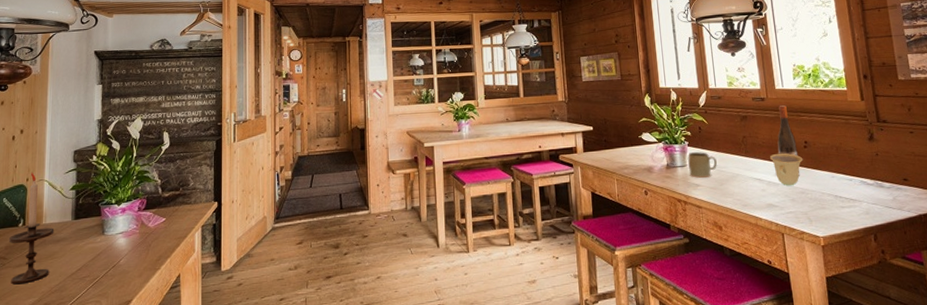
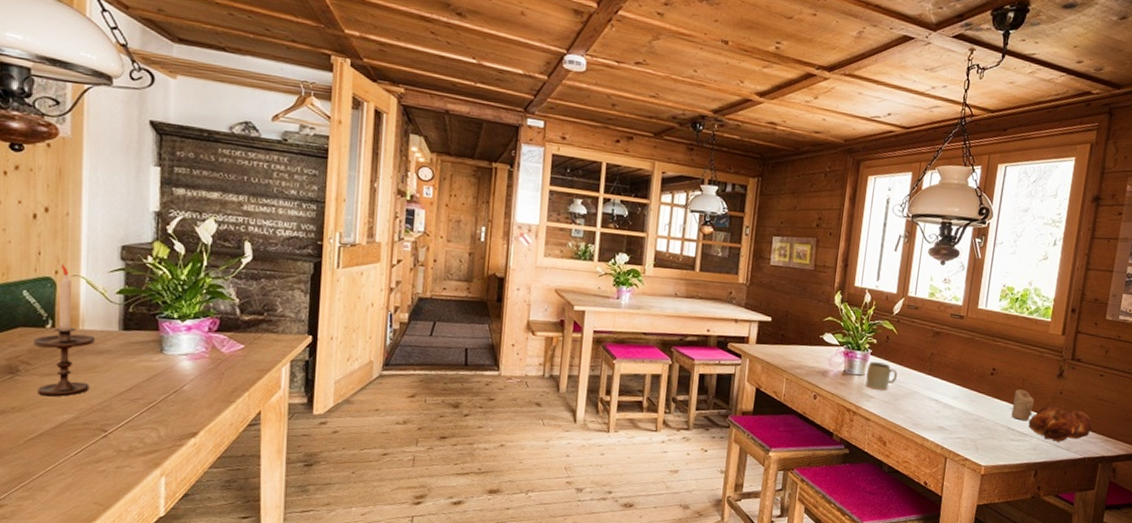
cup: present [769,153,803,186] -> none [952,376,987,412]
wine bottle: present [777,105,801,176] -> none [962,327,985,403]
candle: none [831,157,855,187] -> present [1011,389,1035,420]
bread loaf: none [853,168,918,203] -> present [1028,405,1092,442]

